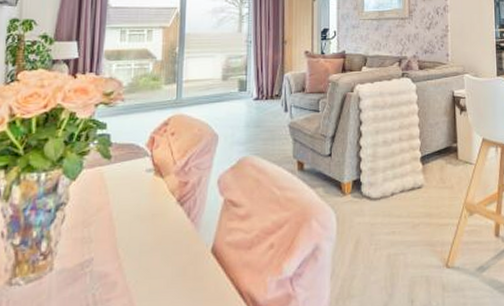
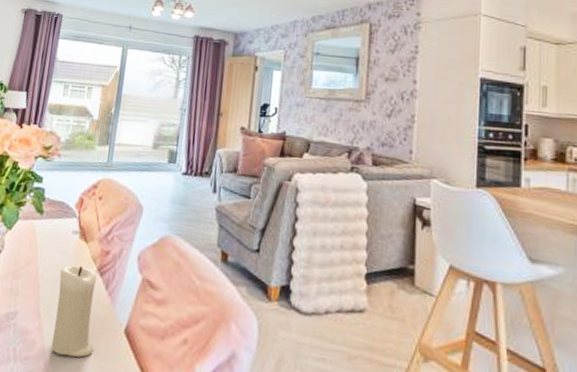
candle: none [135,200,181,288] -> present [51,265,97,358]

